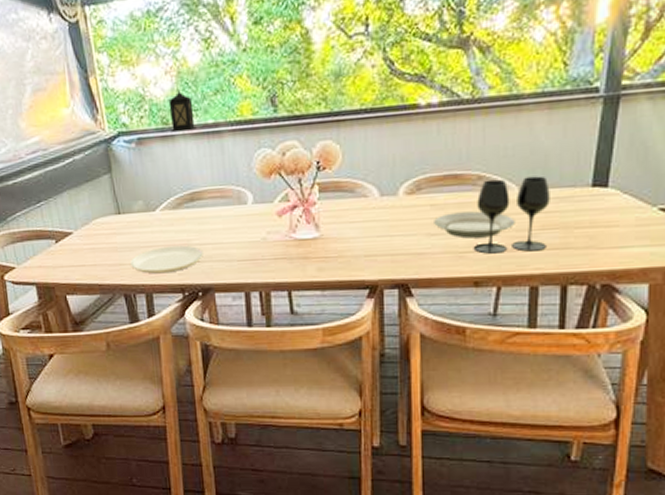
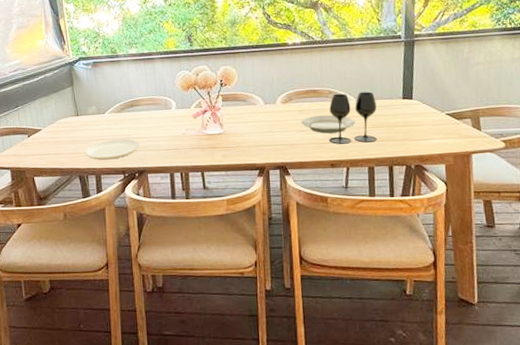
lantern: present [167,90,197,133] -> none [115,30,136,59]

